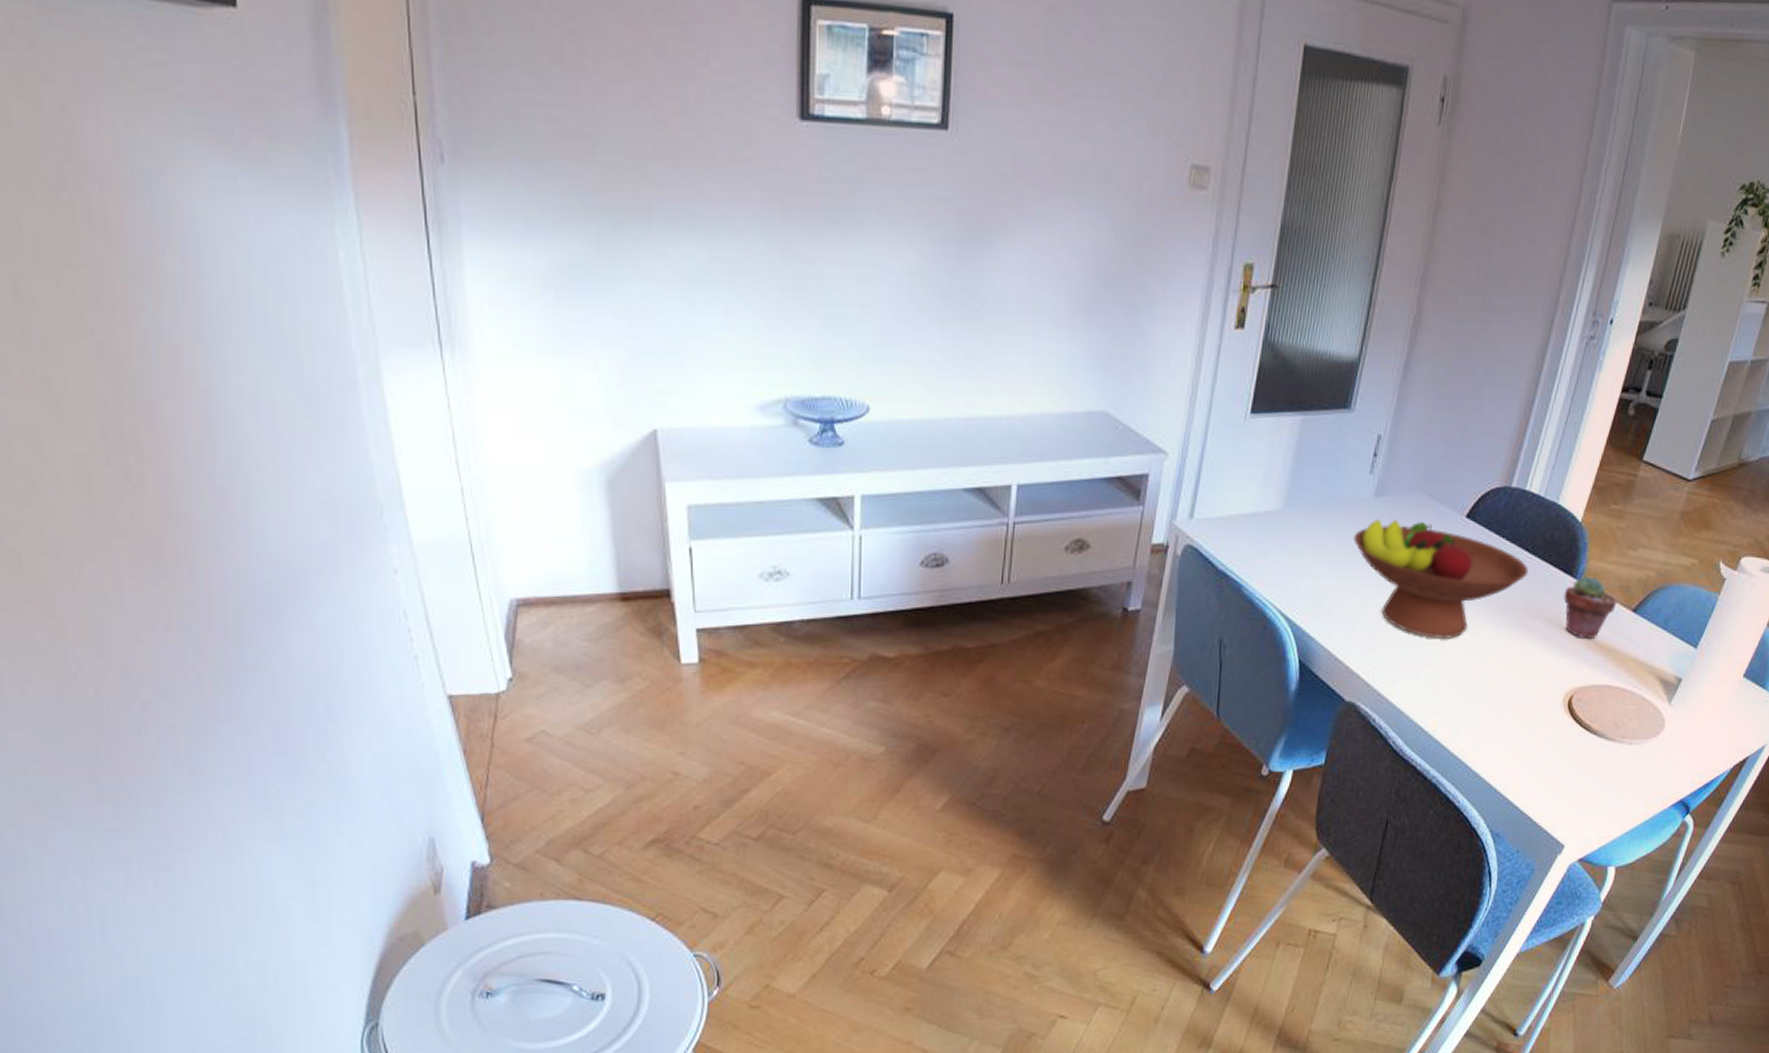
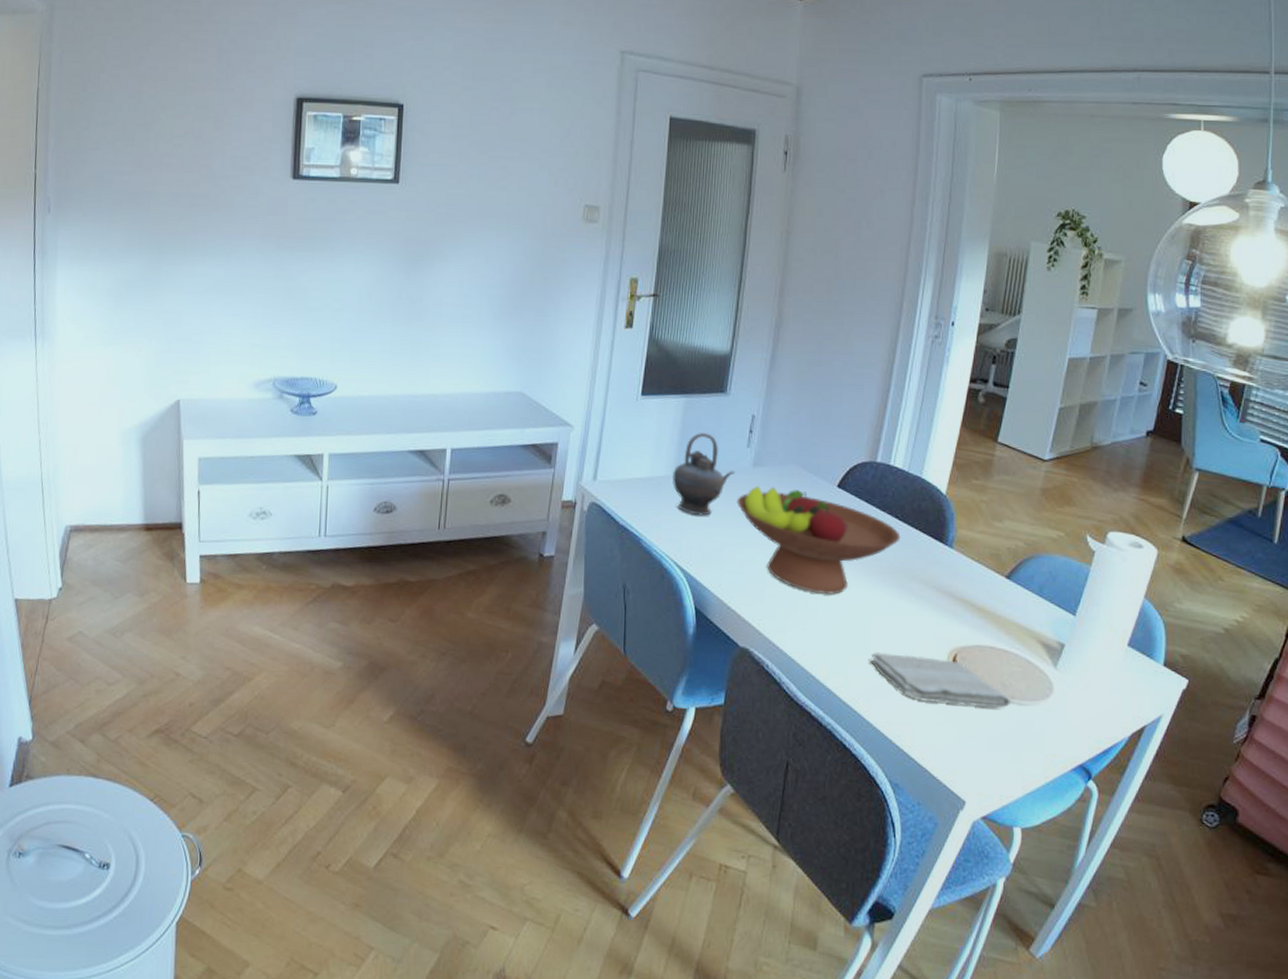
teapot: none [1281,458,1354,556] -> present [672,433,735,516]
washcloth: none [1483,699,1621,750] -> present [871,653,1010,709]
potted succulent: present [1563,576,1617,640] -> none [937,543,989,602]

